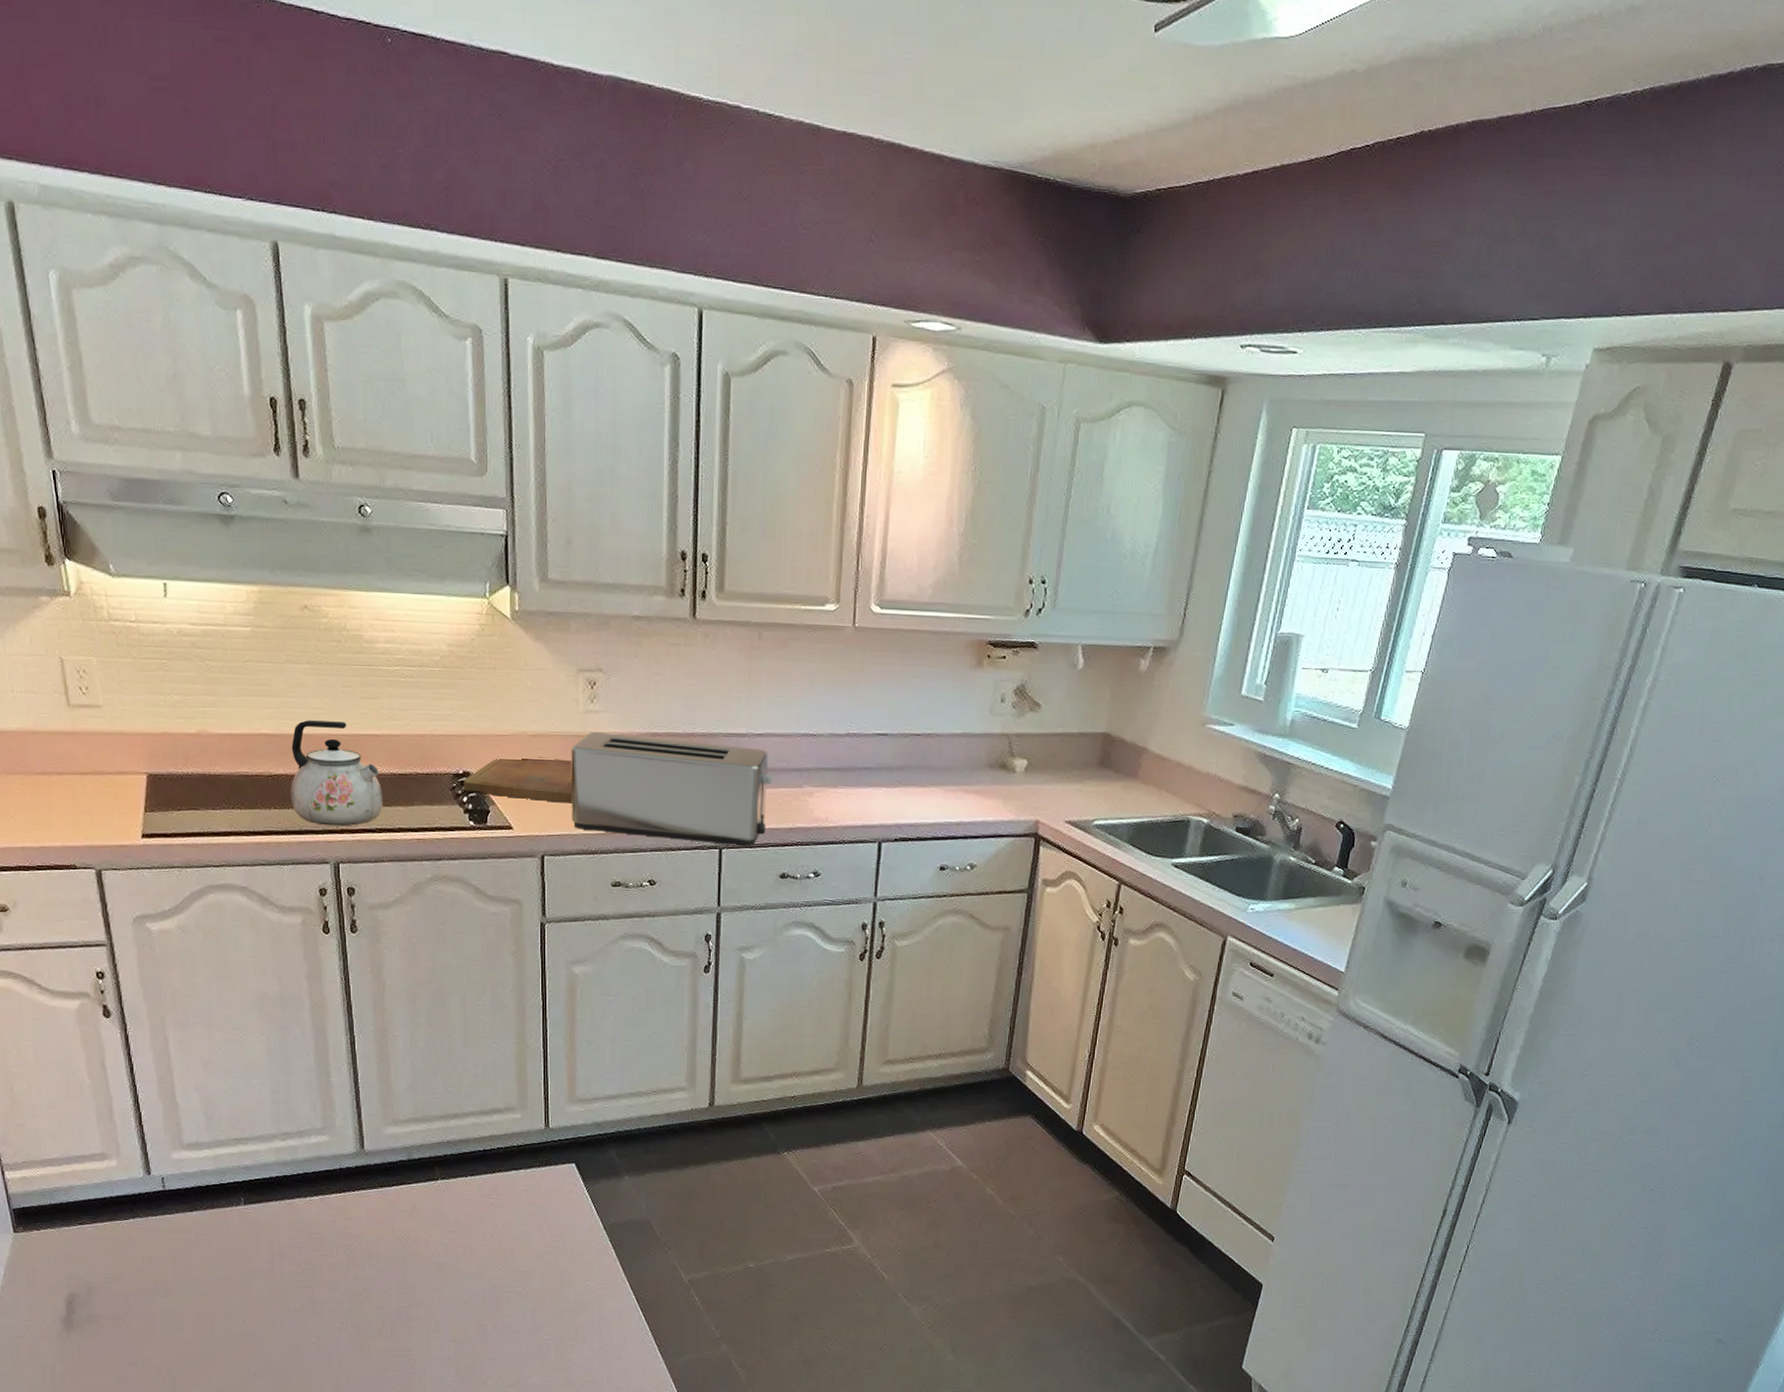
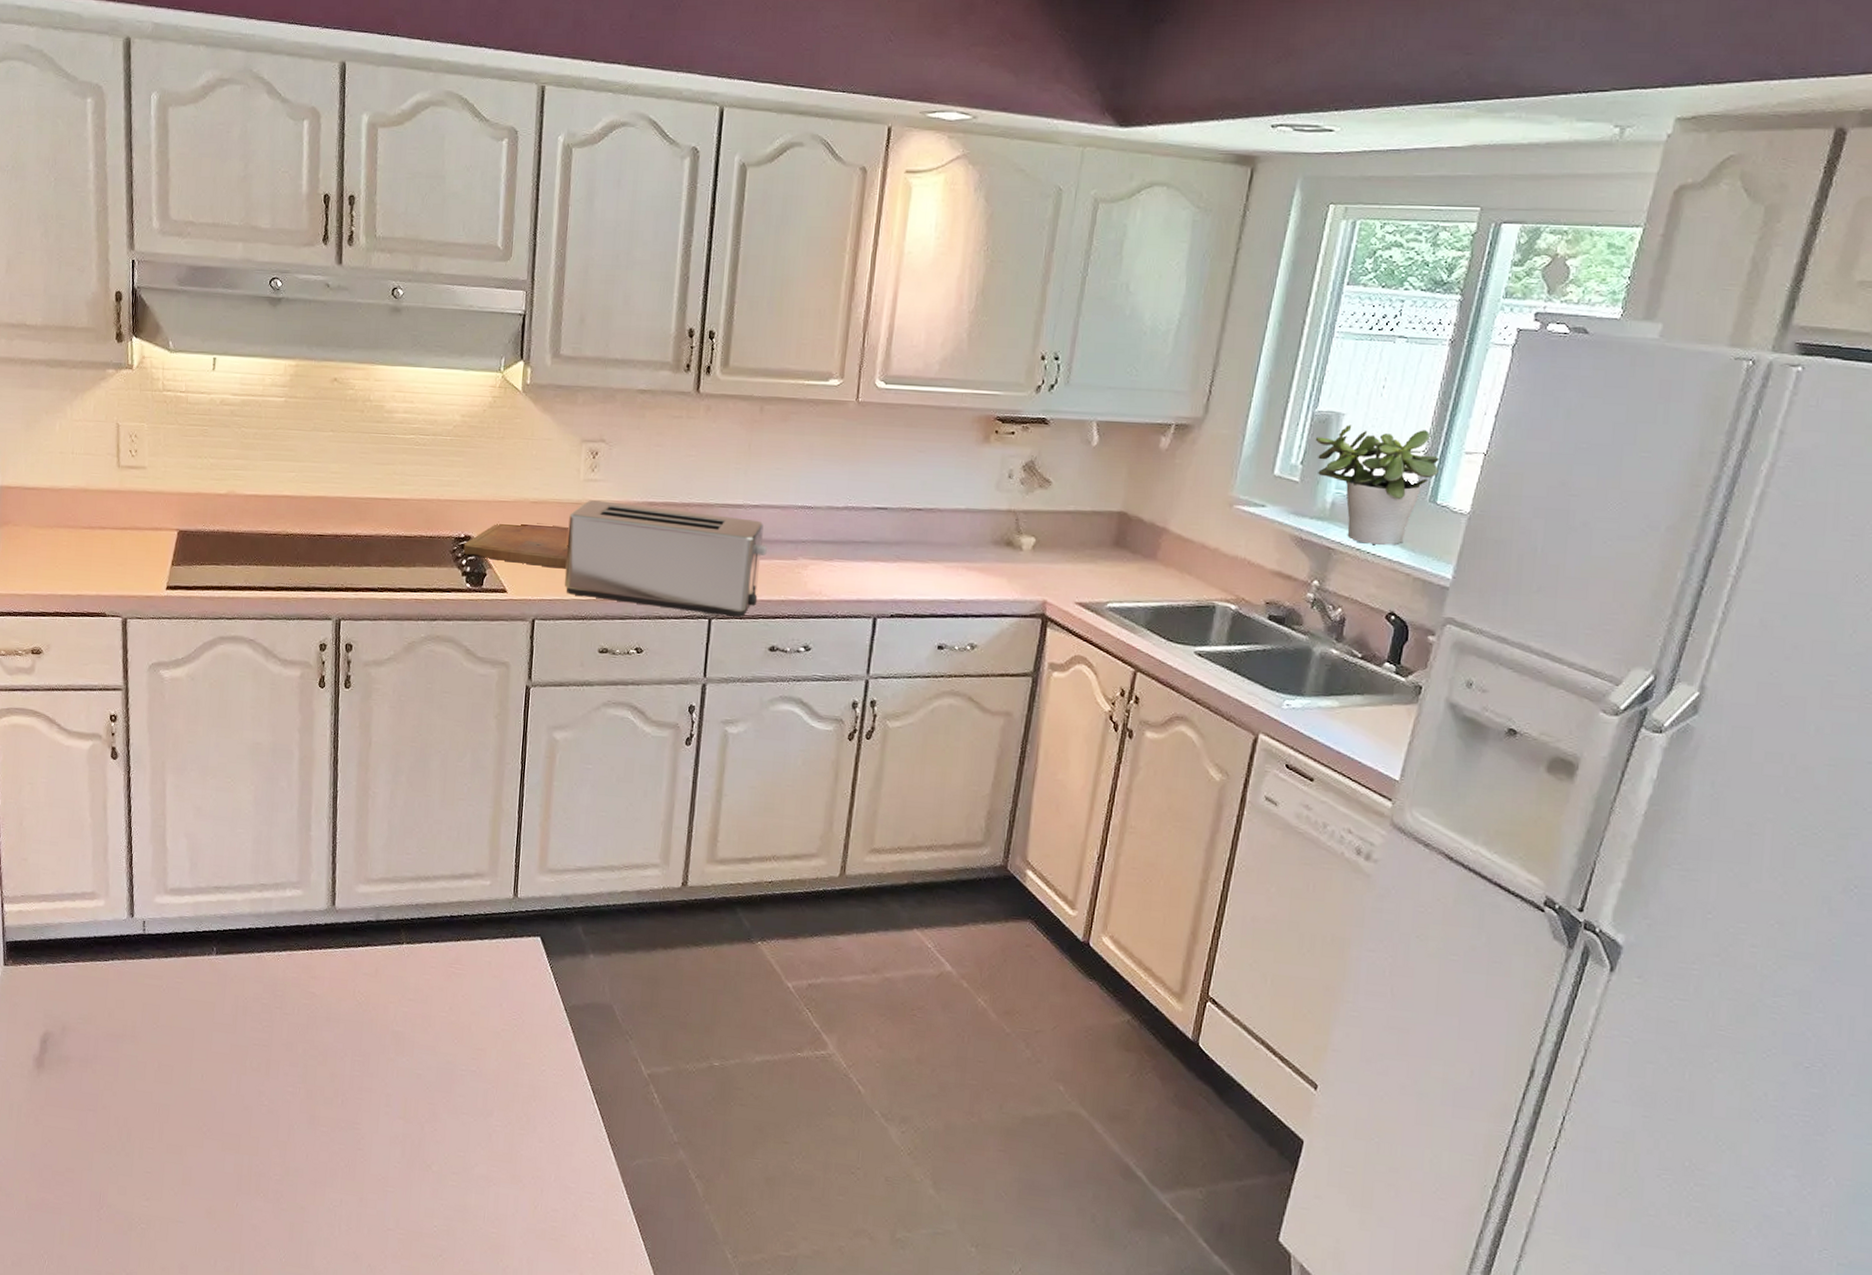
kettle: present [290,720,384,827] -> none [302,483,388,585]
potted plant: none [1278,646,1384,760] -> present [1316,424,1439,546]

